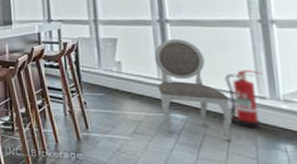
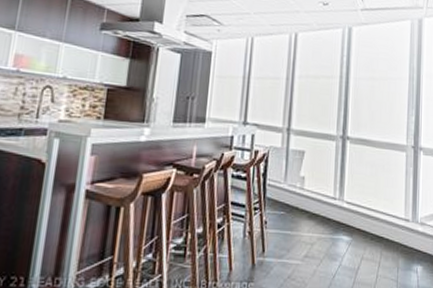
dining chair: present [154,39,233,142] -> none [332,157,385,264]
fire extinguisher: present [225,70,263,128] -> none [383,192,410,250]

